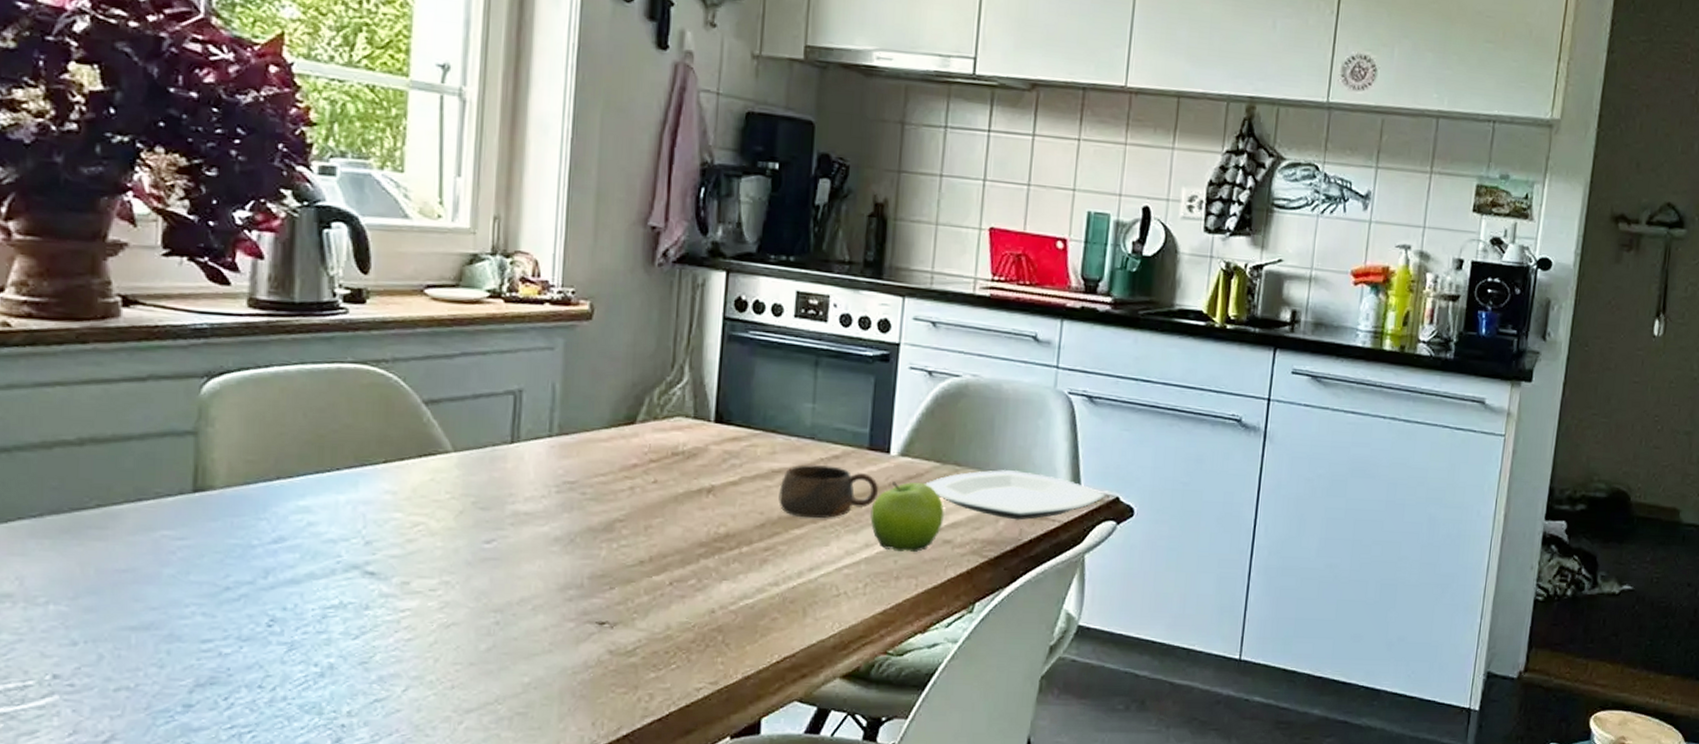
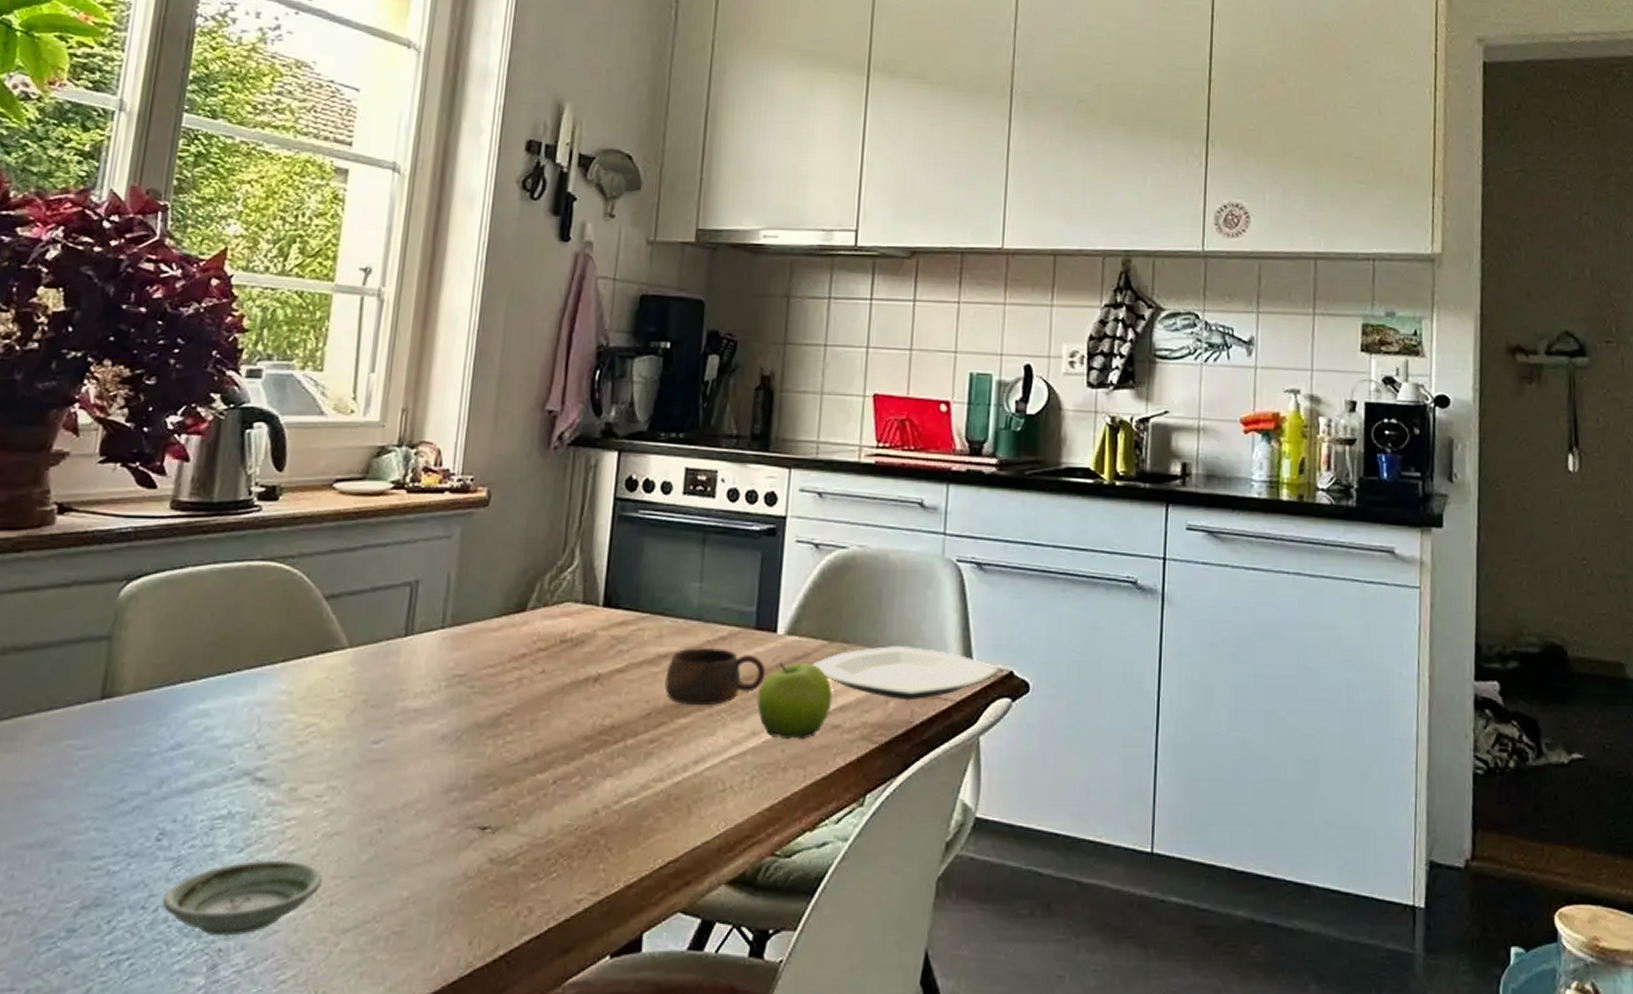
saucer: none [279,646,443,714] -> present [162,860,323,936]

